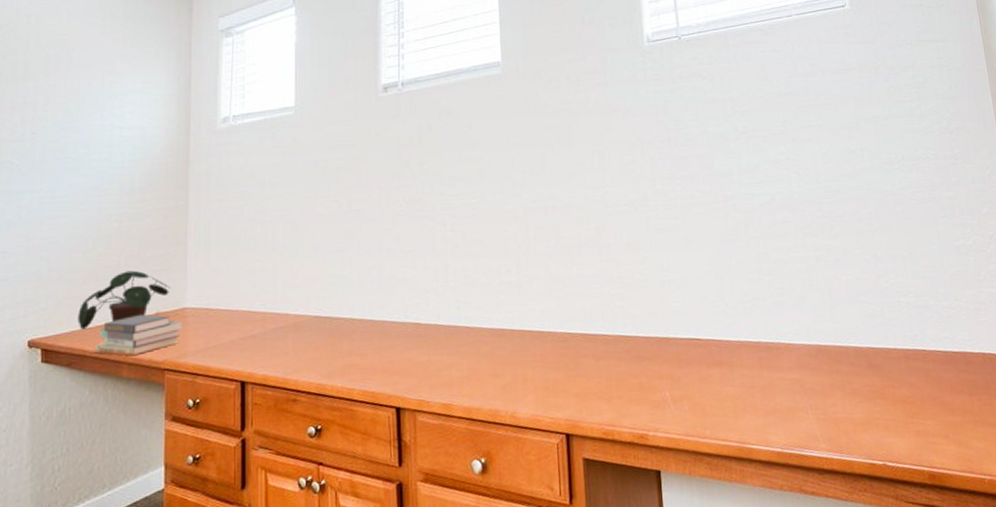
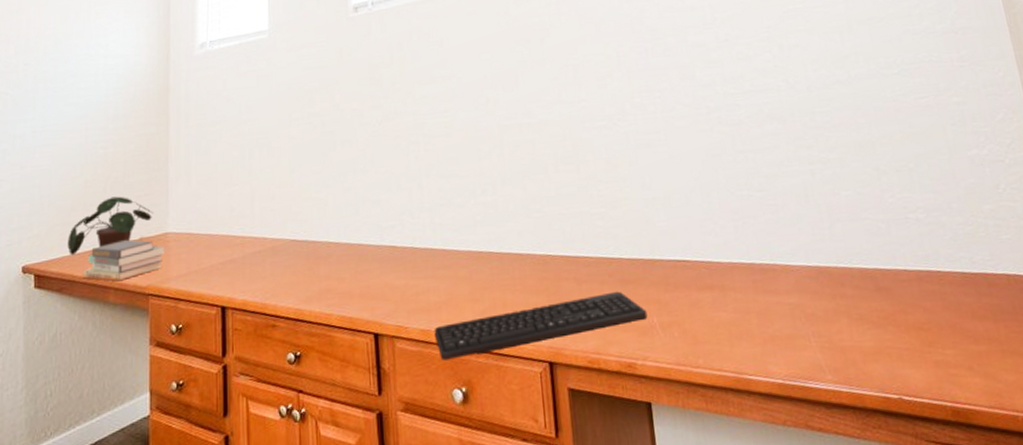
computer keyboard: none [455,367,660,433] -> present [434,291,648,361]

